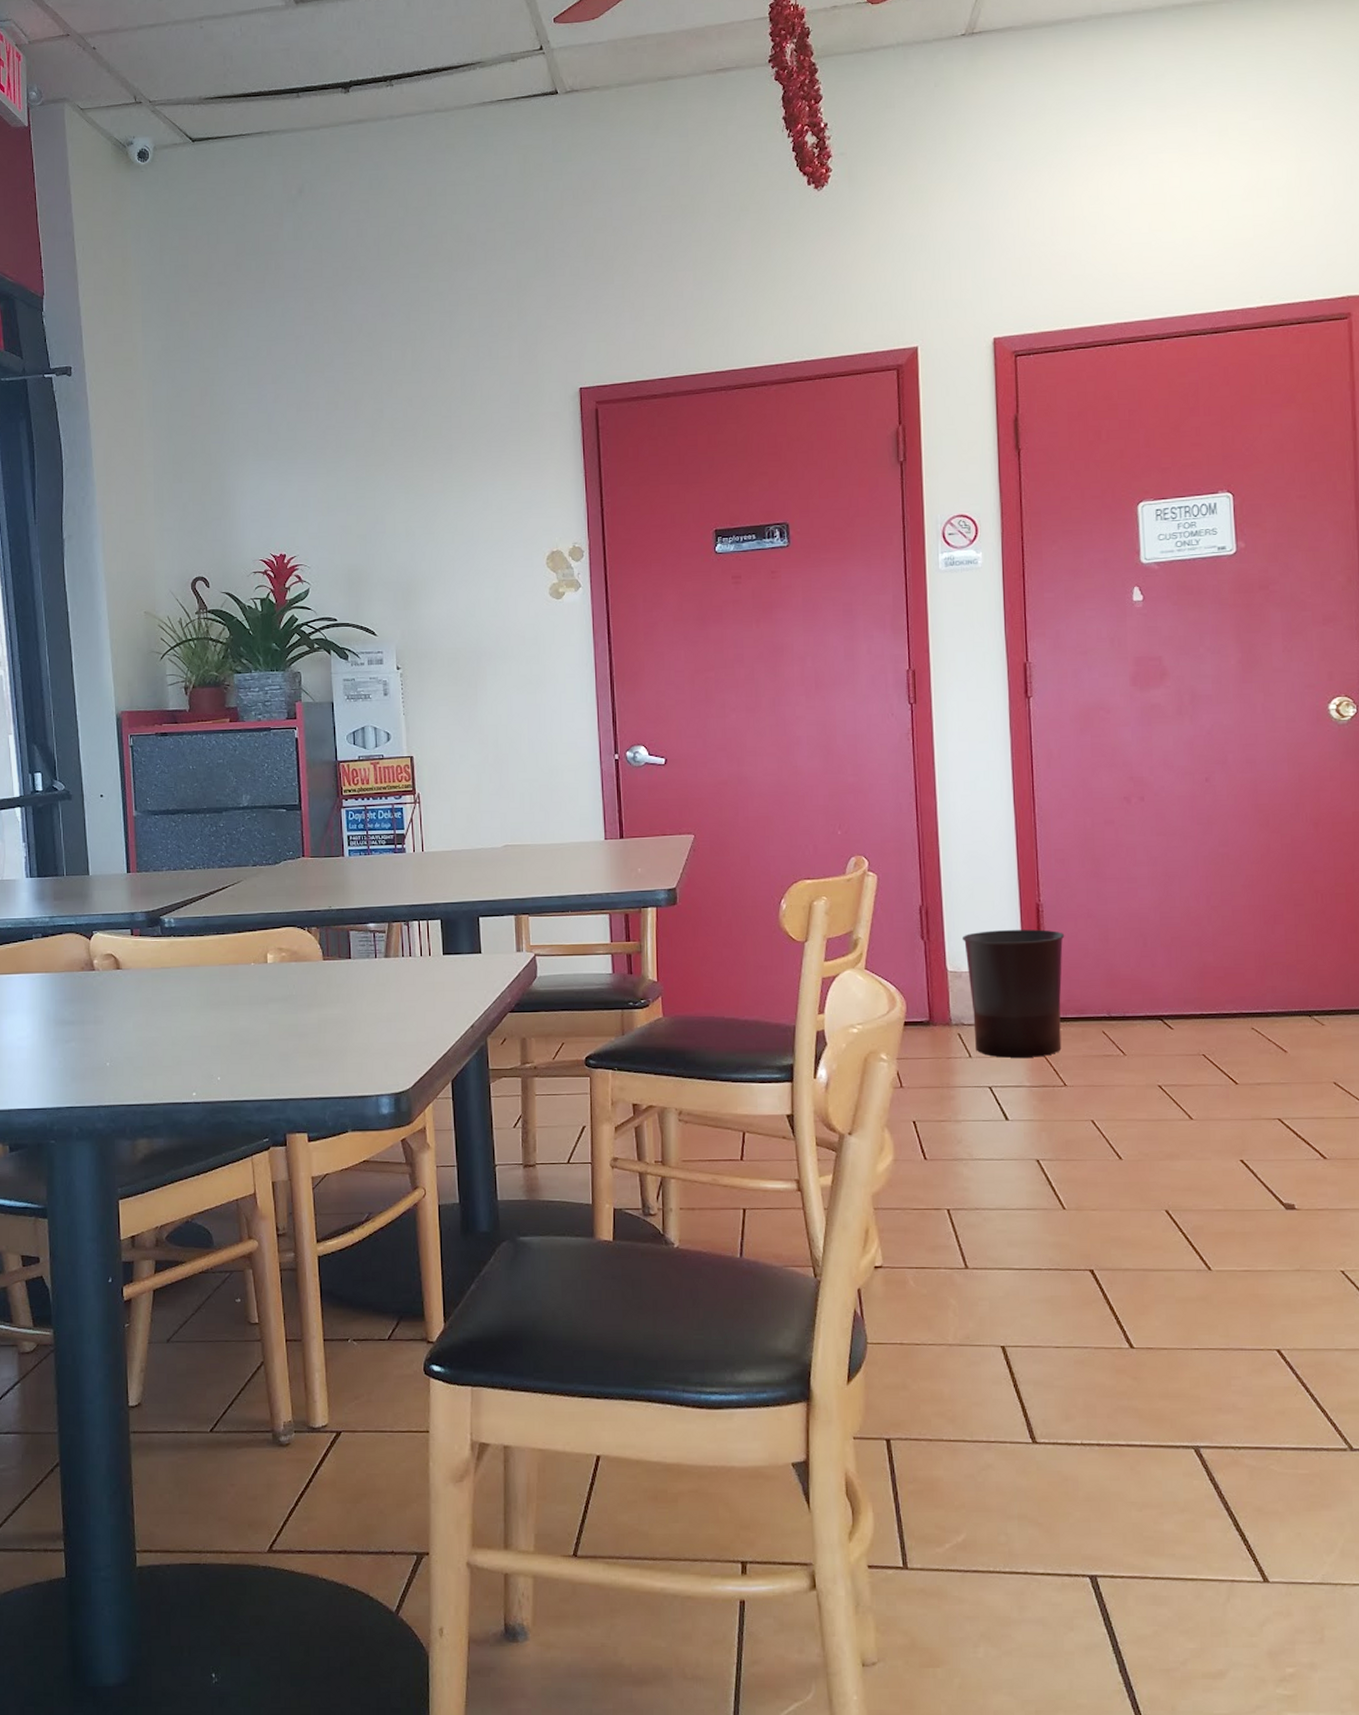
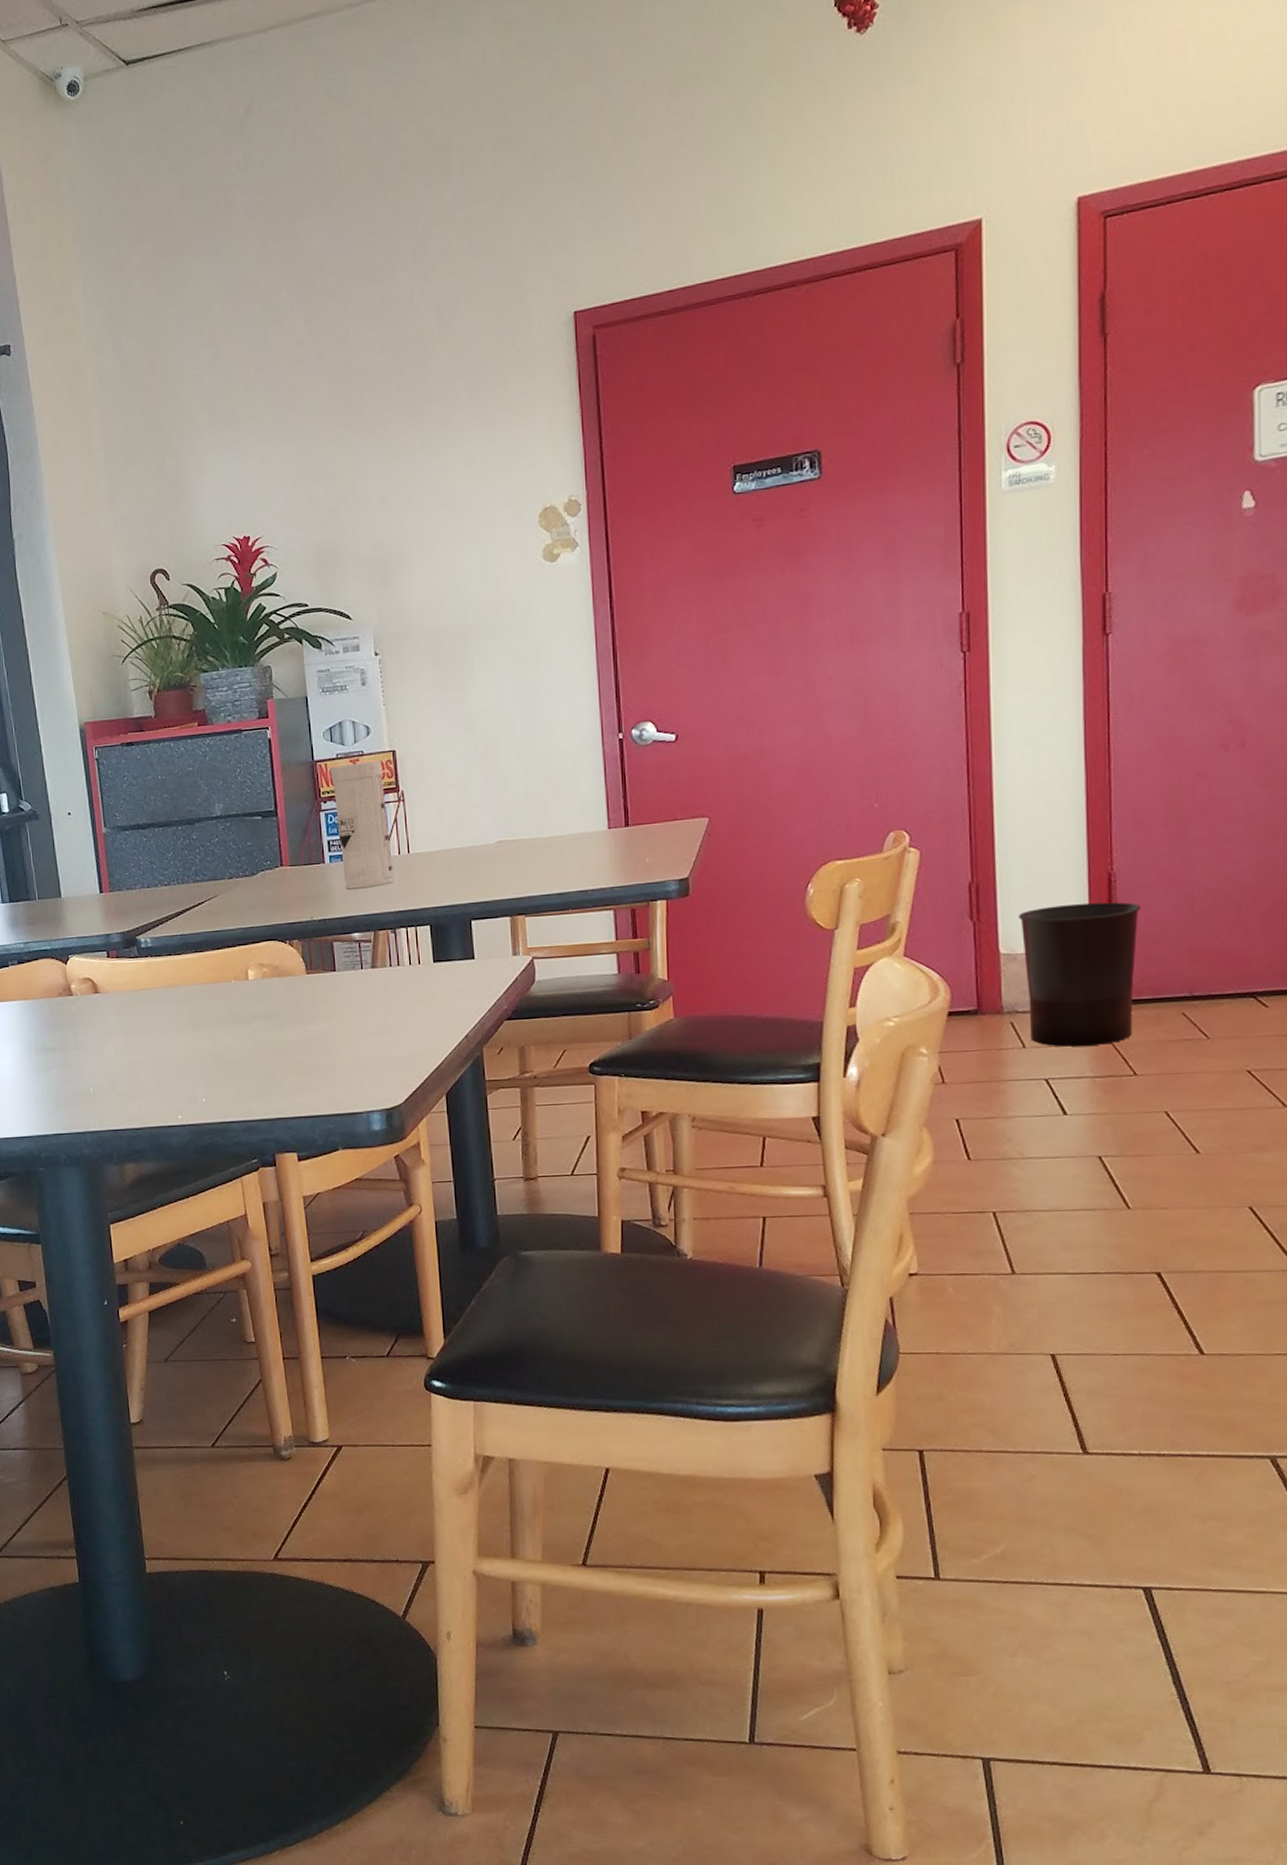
paper towel roll: none [352,764,409,883] -> present [330,760,395,891]

